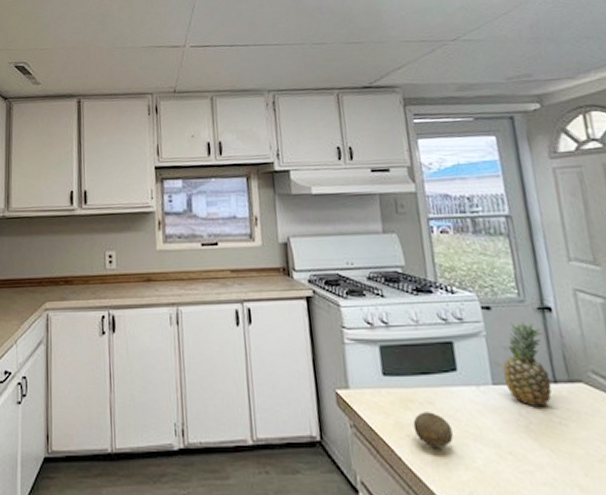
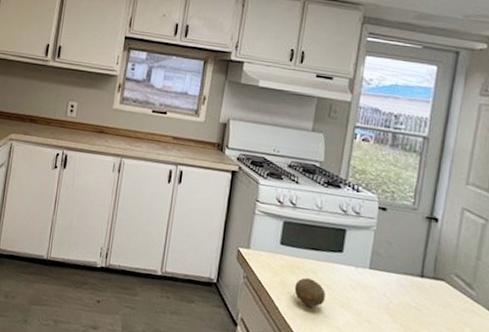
fruit: present [502,322,552,406] -> none [380,224,424,293]

